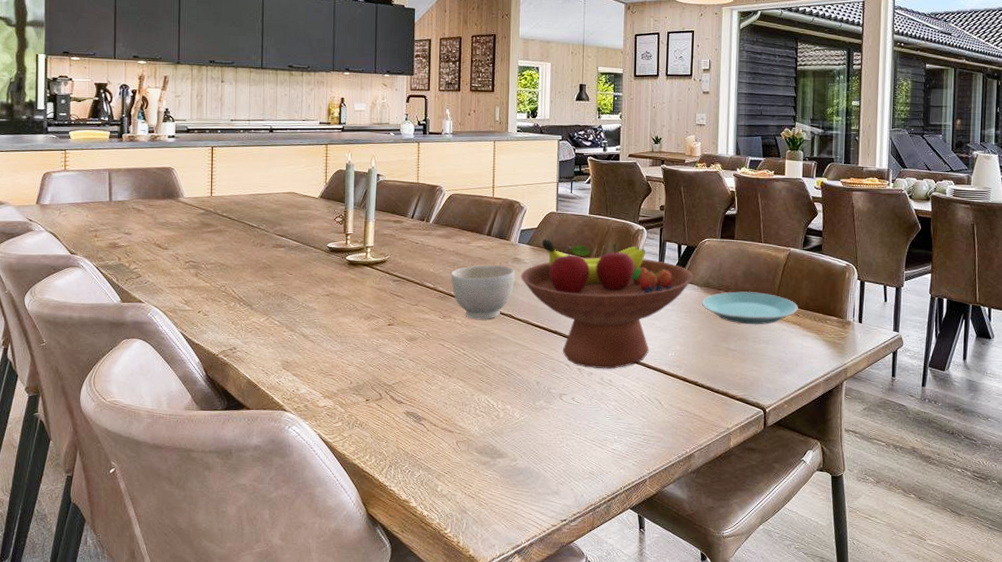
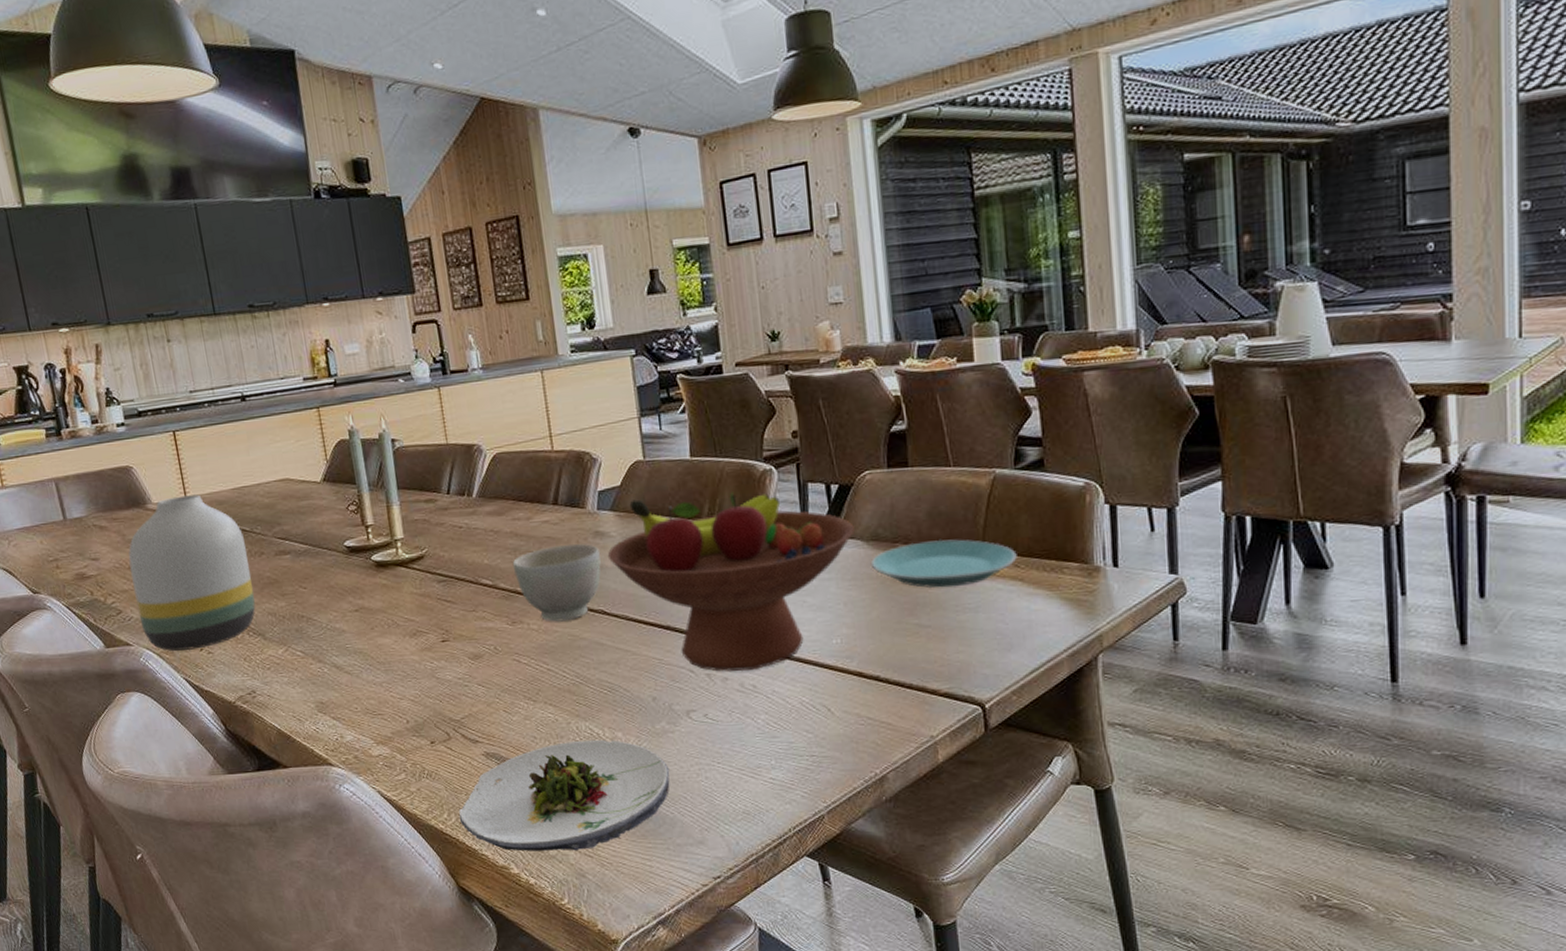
vase: none [154,194,251,312] -> present [128,493,256,652]
salad plate: none [377,409,541,493] -> present [459,739,670,851]

